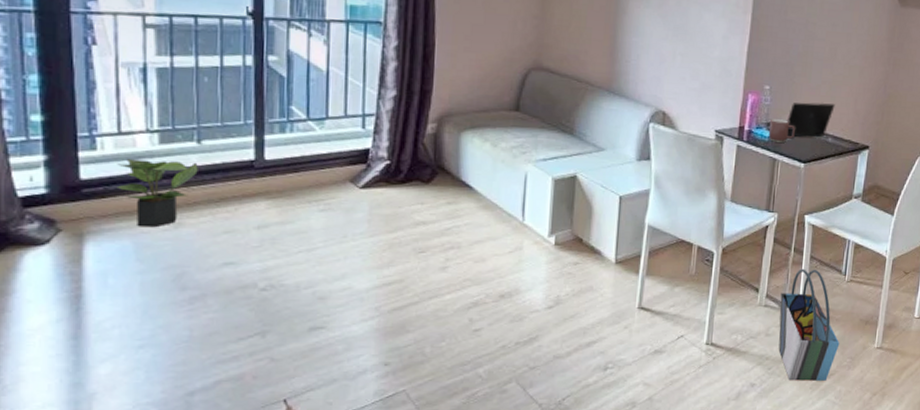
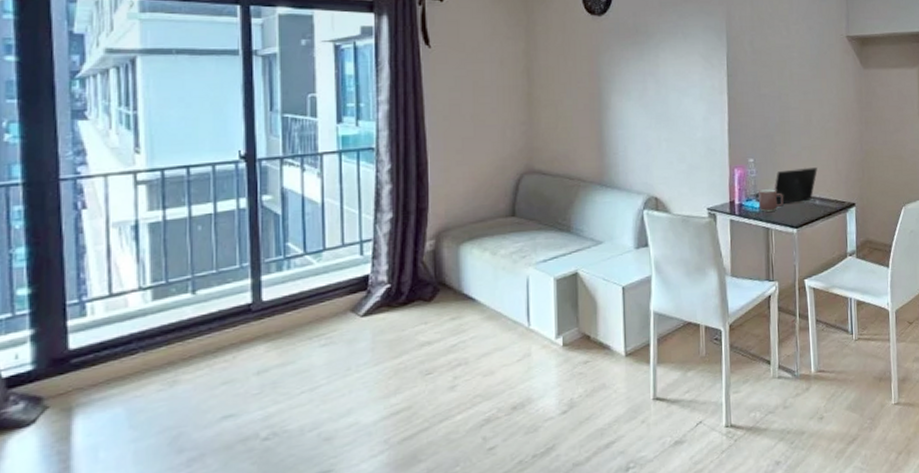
potted plant: present [114,158,200,228] -> none [105,314,195,391]
tote bag: present [778,268,840,381] -> none [792,332,858,453]

